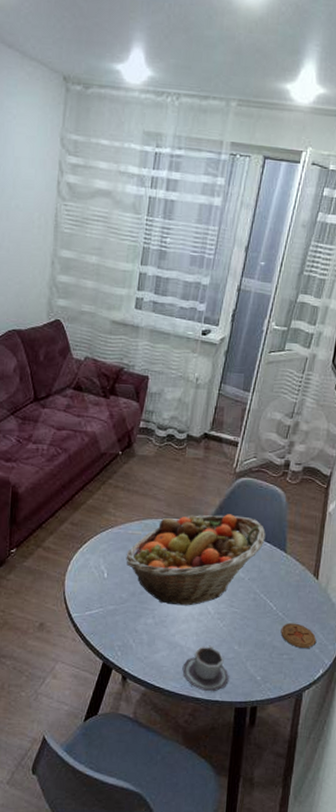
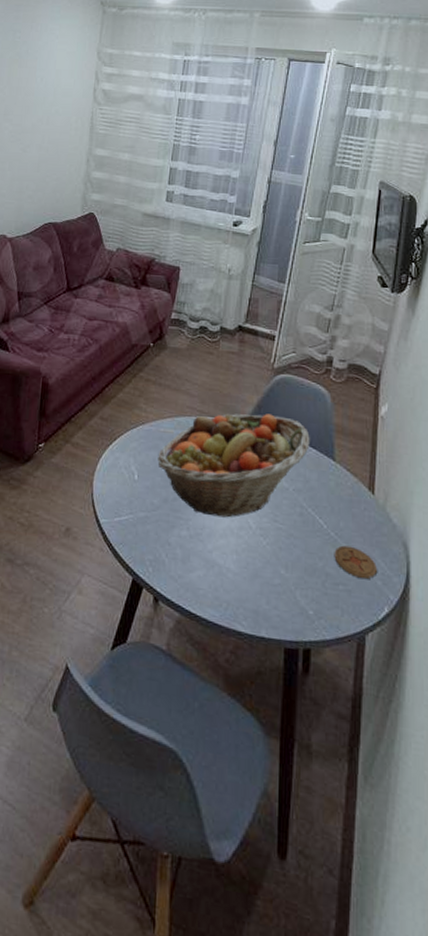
cup: present [182,645,229,692] -> none [221,567,276,626]

